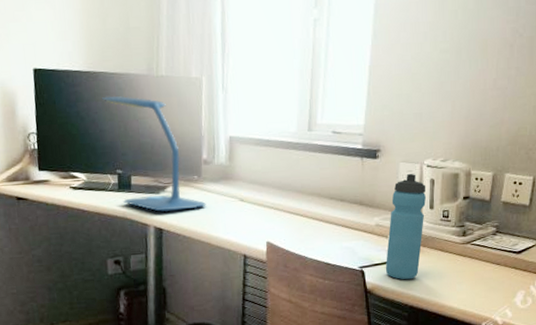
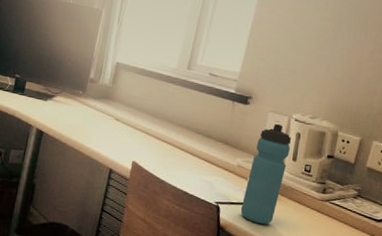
desk lamp: present [102,96,206,212] -> none [15,12,85,120]

